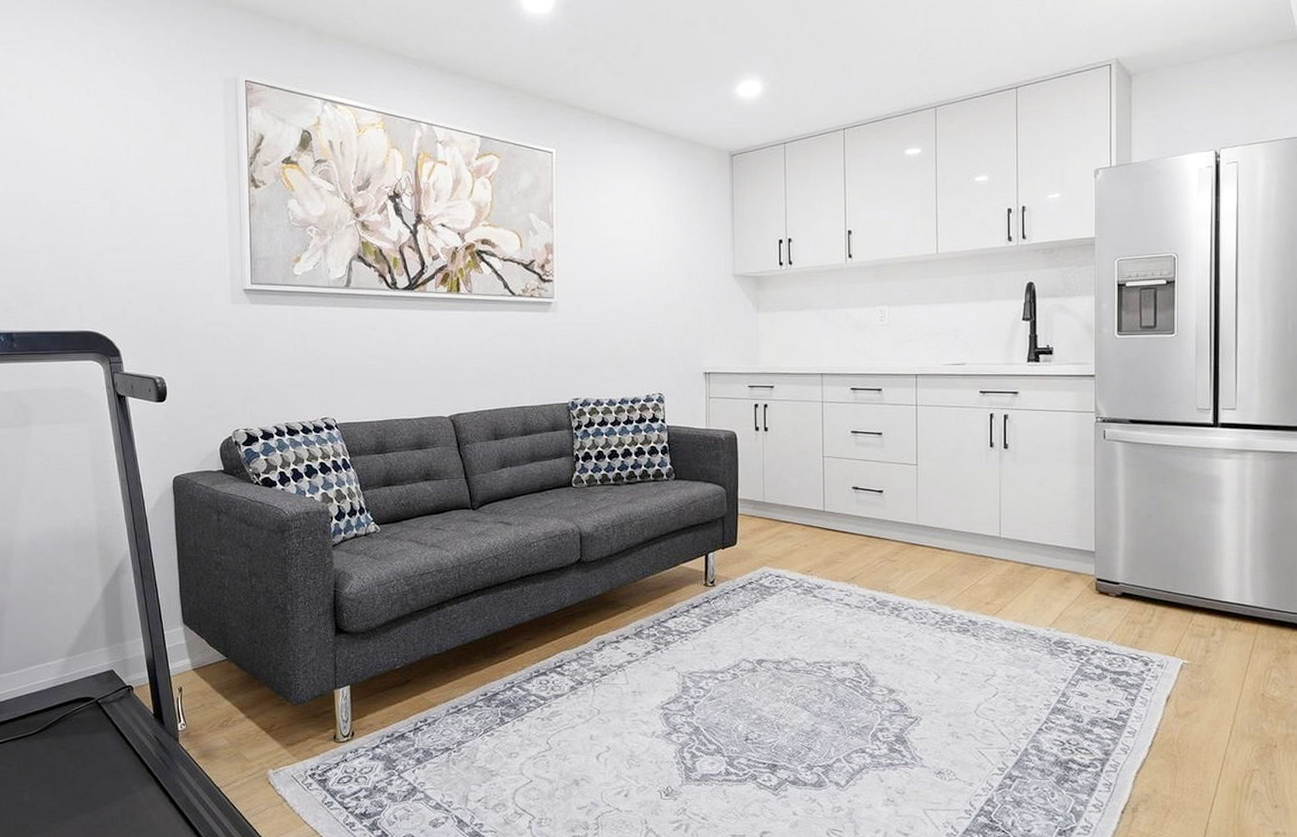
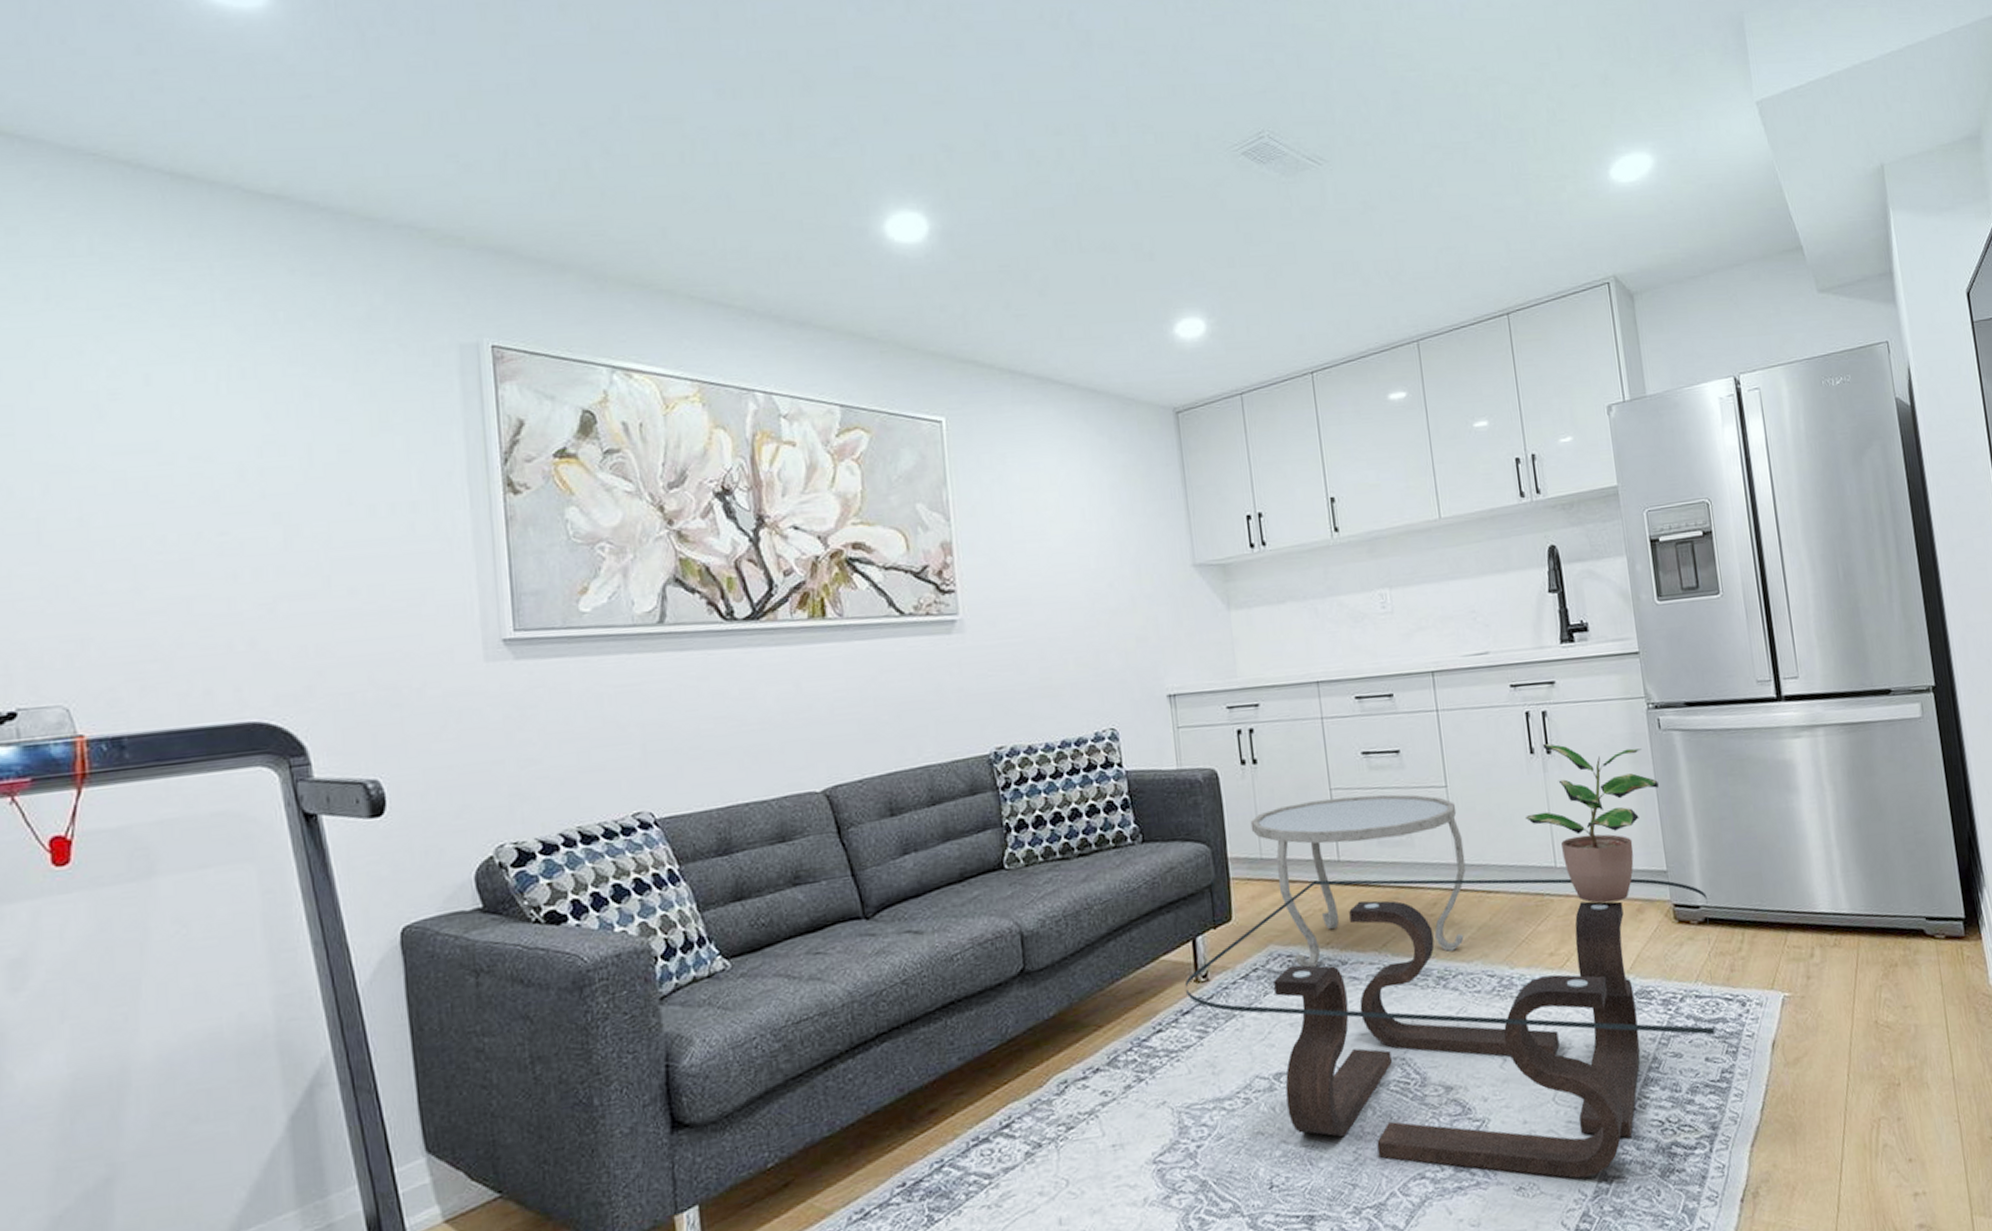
coffee table: none [696,523,1127,773] -> present [1184,878,1715,1179]
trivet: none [758,464,926,590] -> present [1250,794,1466,968]
potted plant: none [979,440,1097,570] -> present [1524,743,1659,903]

